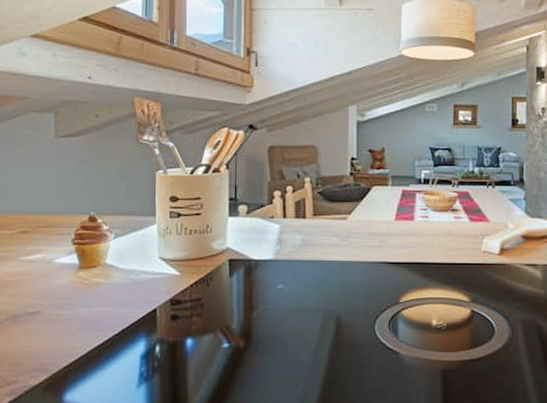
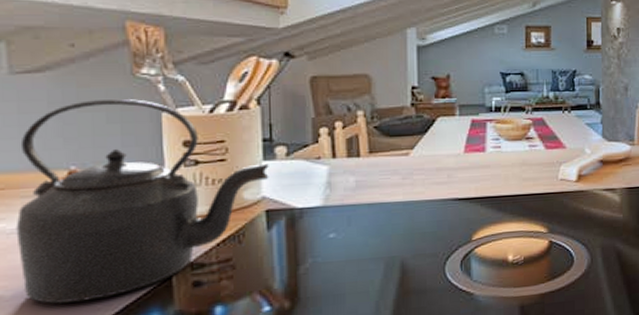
kettle: none [52,160,233,322] -> present [15,99,269,304]

